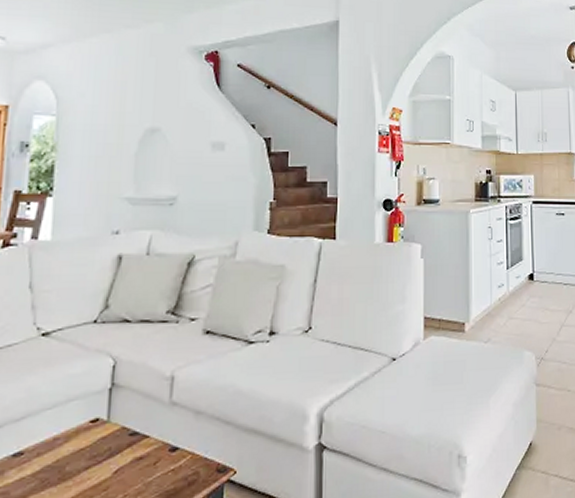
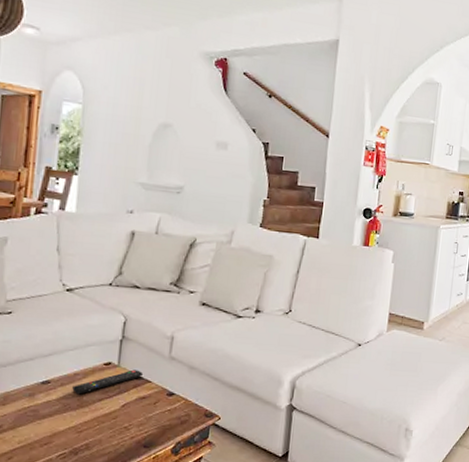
remote control: none [51,423,140,465] -> present [72,369,144,395]

